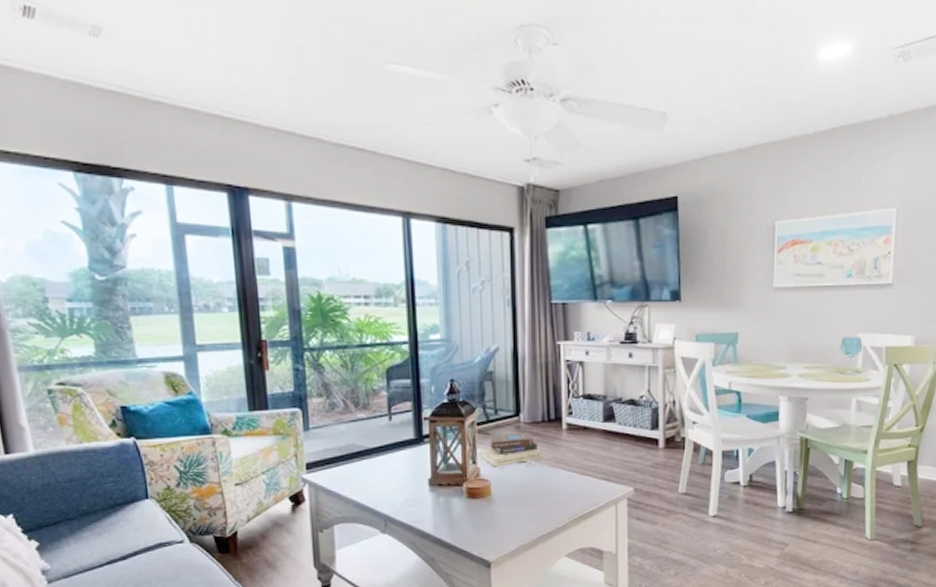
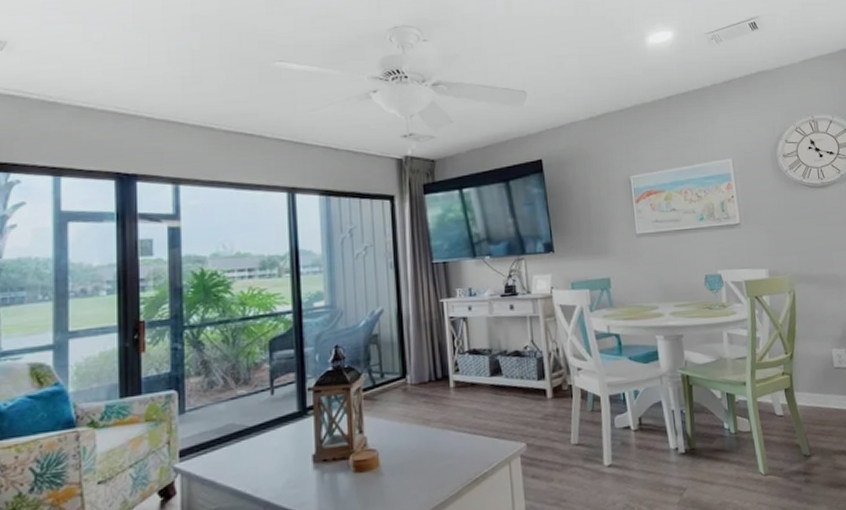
books: present [481,432,542,467] -> none [367,394,431,435]

